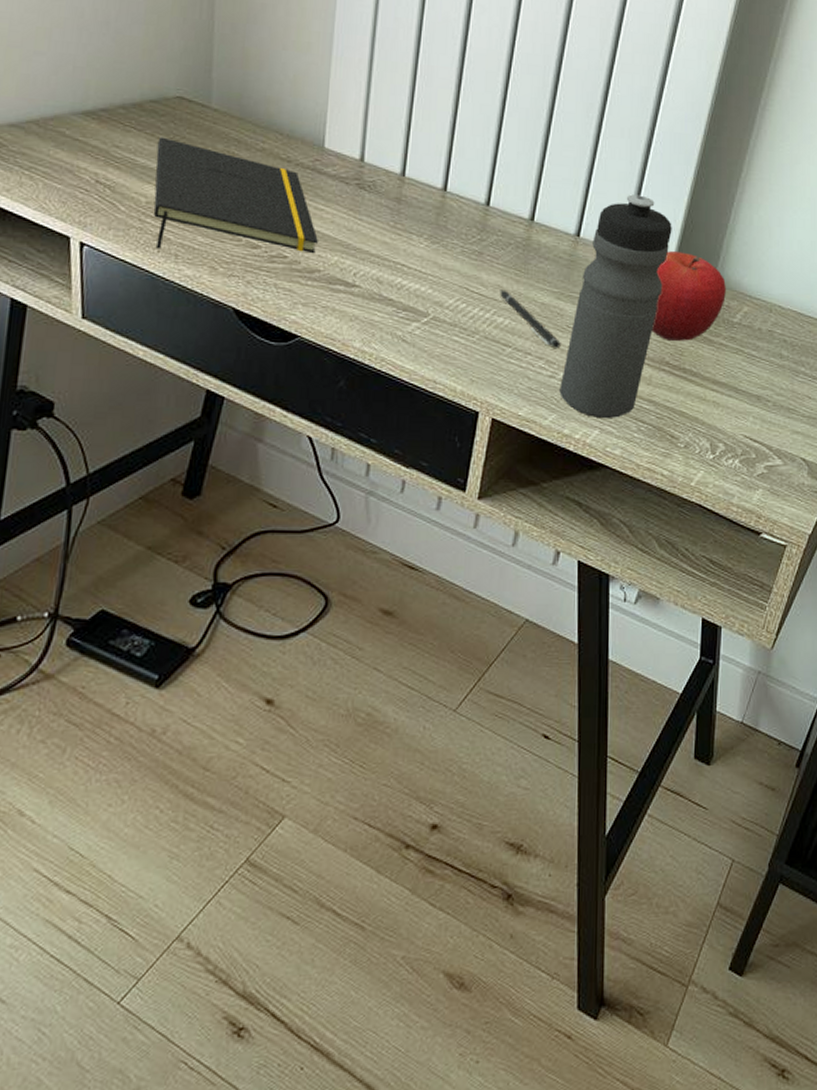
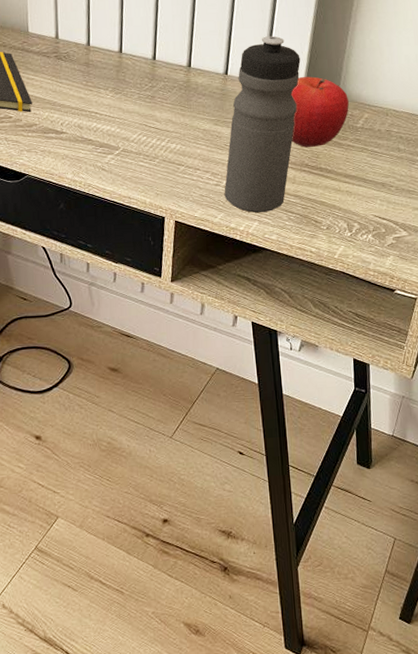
pen: present [500,289,561,349] -> none [170,122,222,164]

